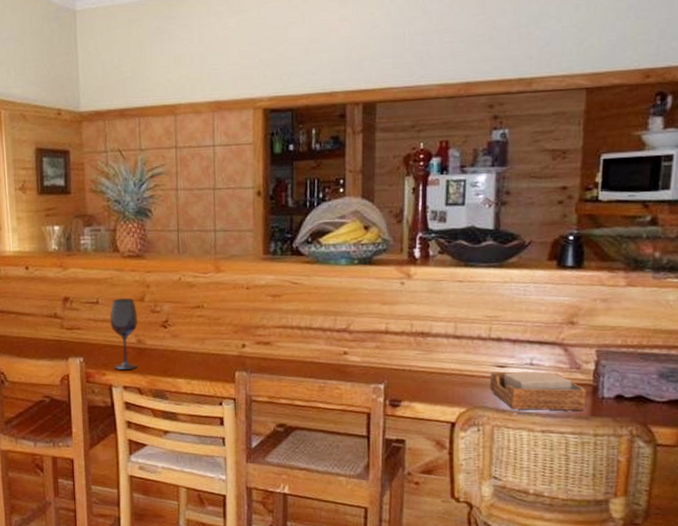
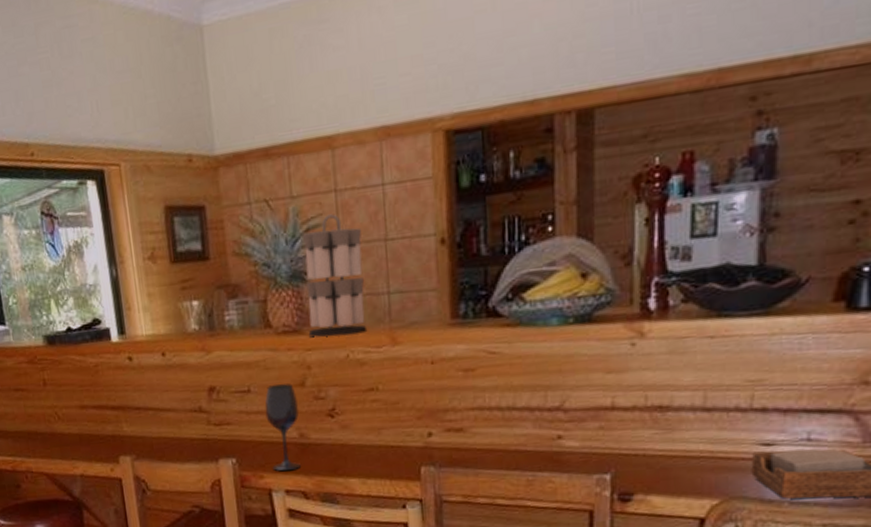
spice rack: none [148,165,197,263] -> present [303,214,368,338]

